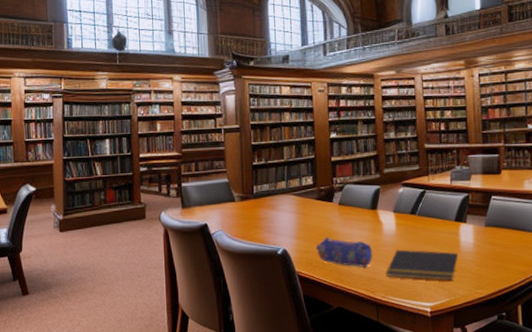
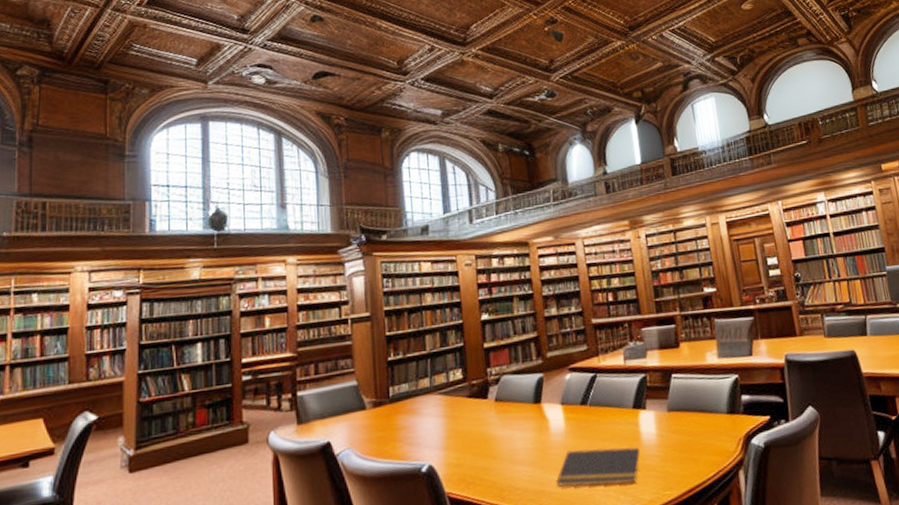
pencil case: present [315,236,372,268] -> none [469,443,539,479]

